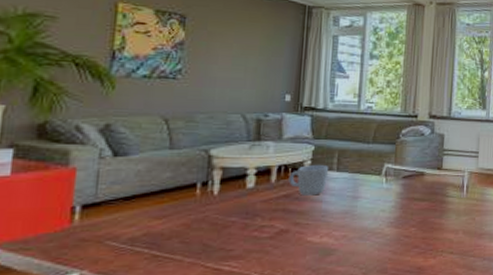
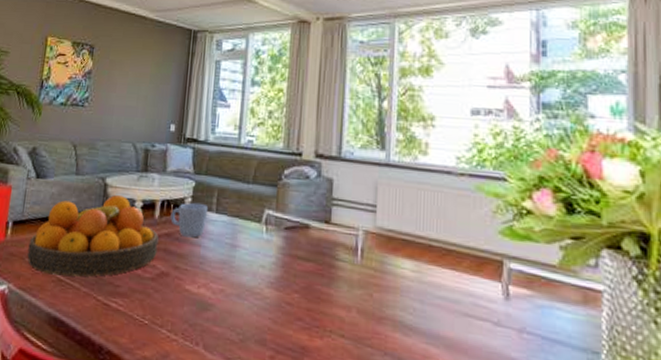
fruit bowl: none [106,166,276,252] -> present [27,195,159,277]

